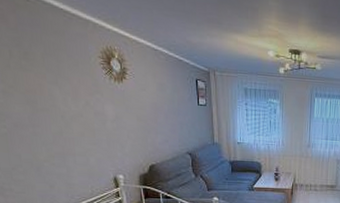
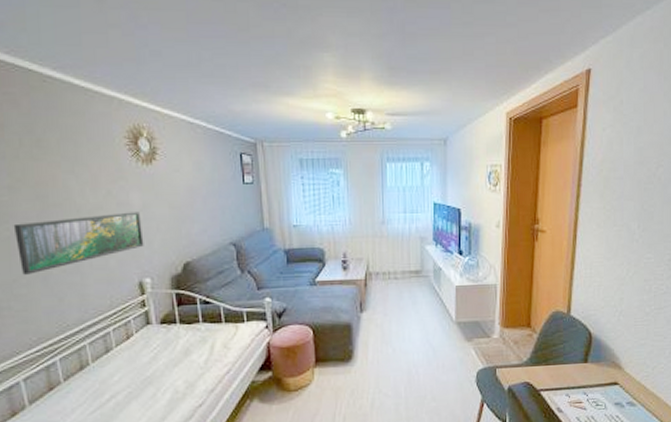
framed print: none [9,120,118,165] -> present [13,212,144,275]

